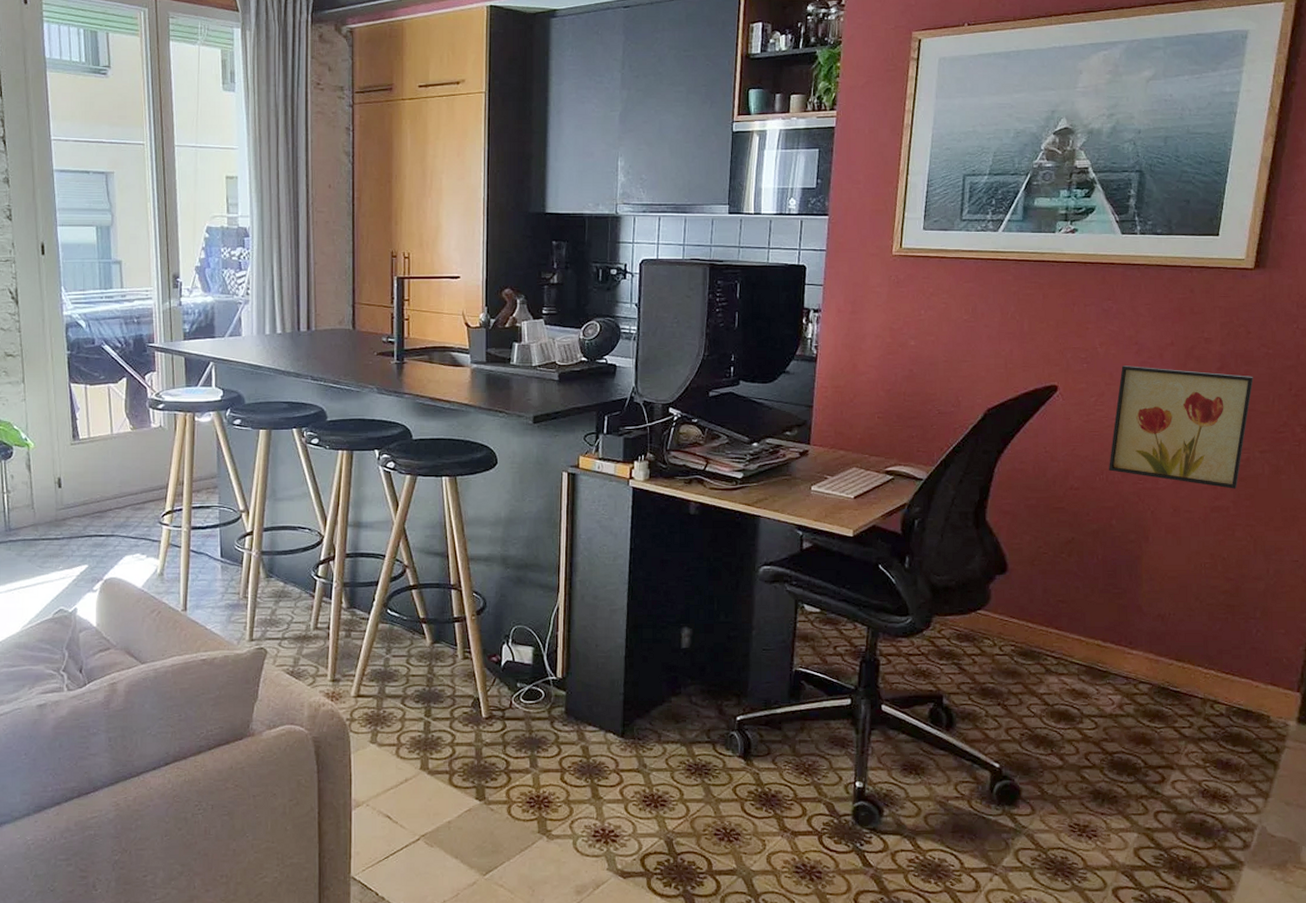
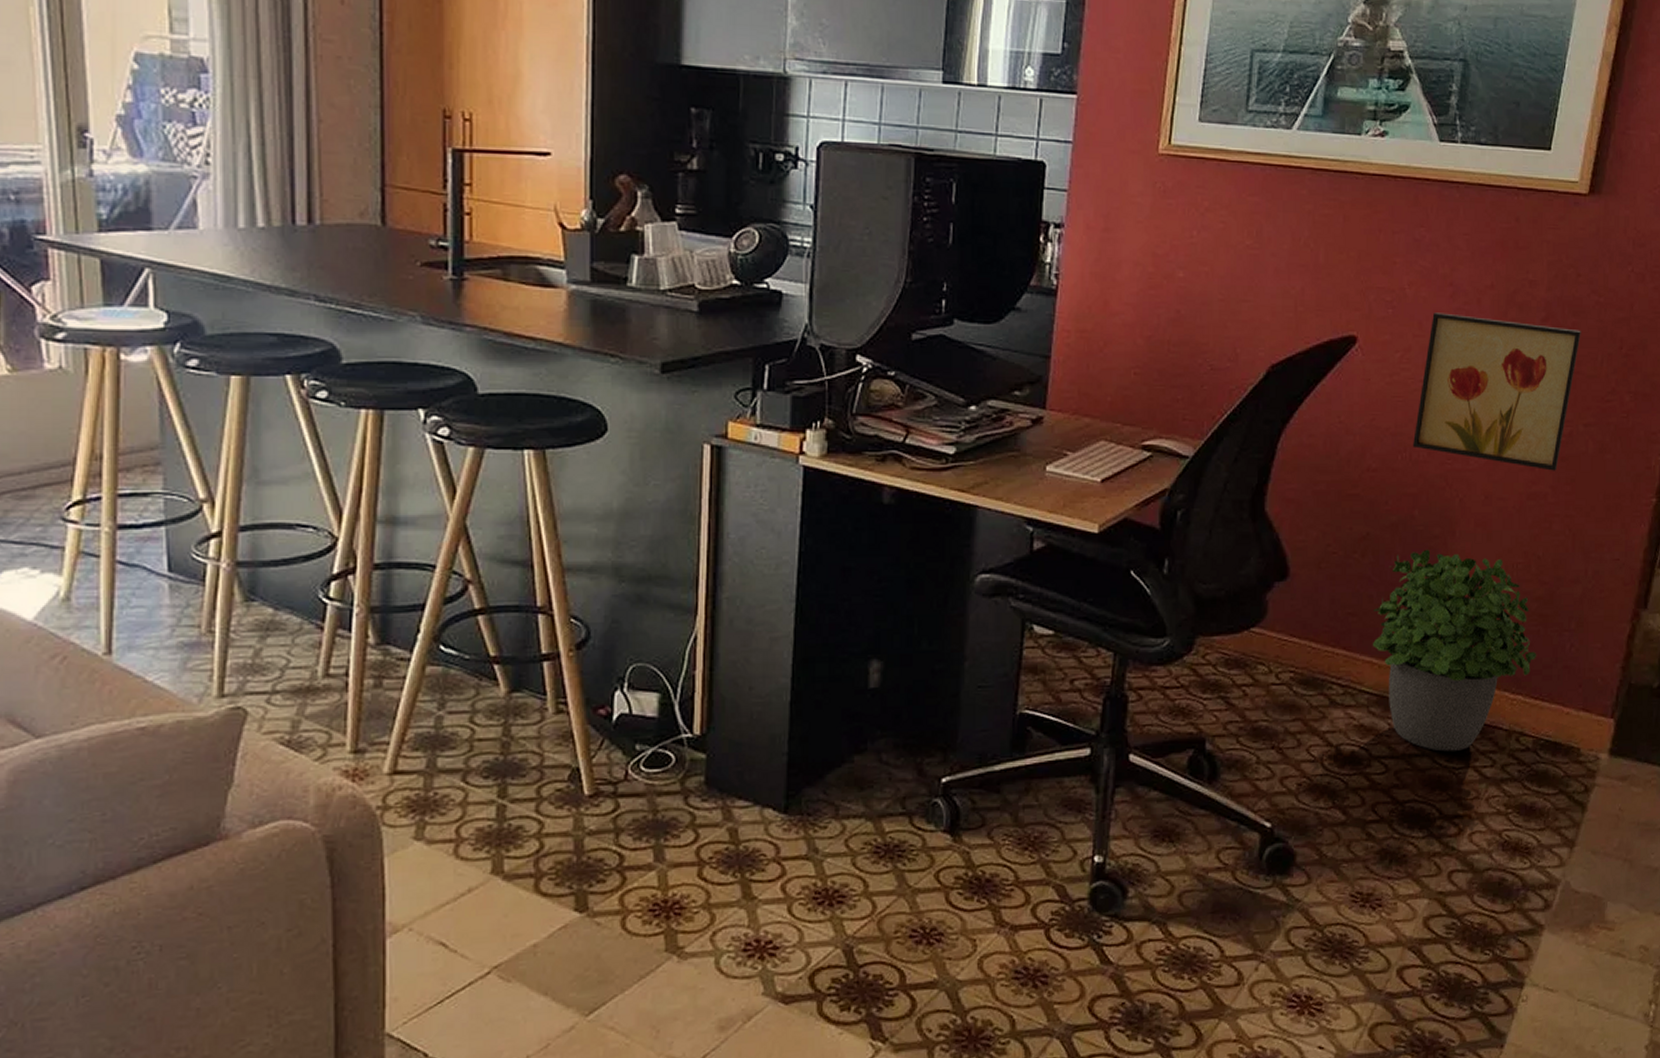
potted plant: none [1080,551,1227,713] -> present [1372,549,1537,752]

